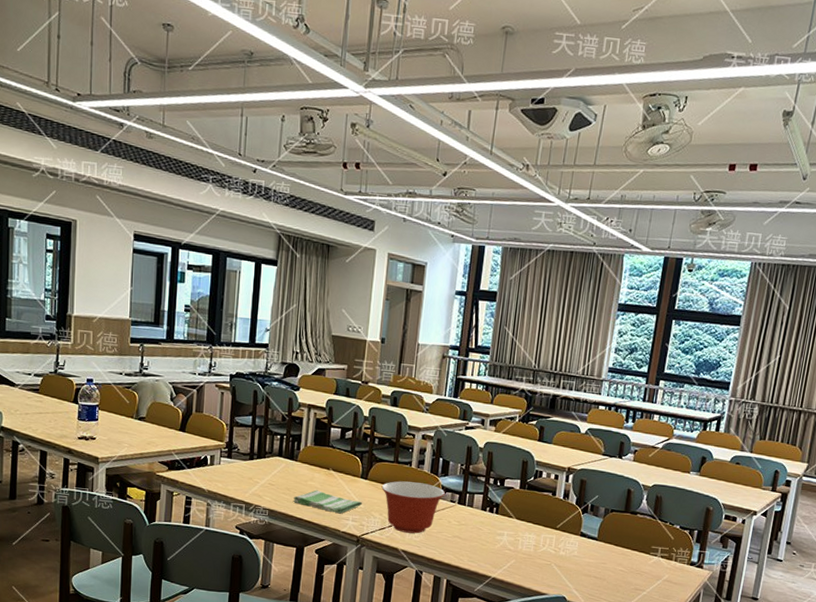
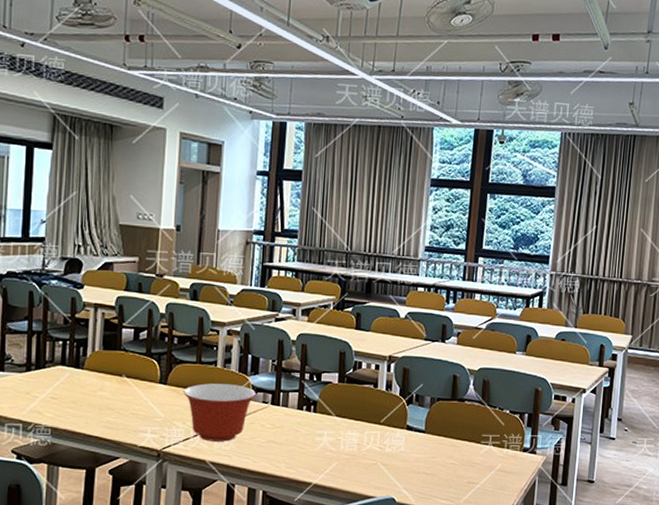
dish towel: present [293,490,363,513] -> none [81,401,163,425]

